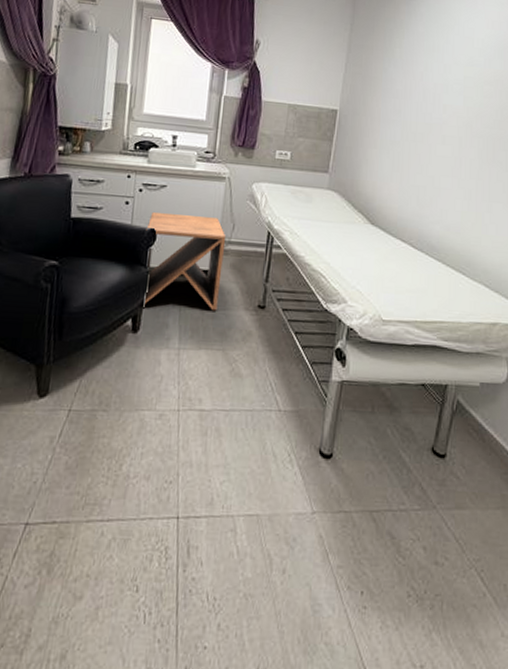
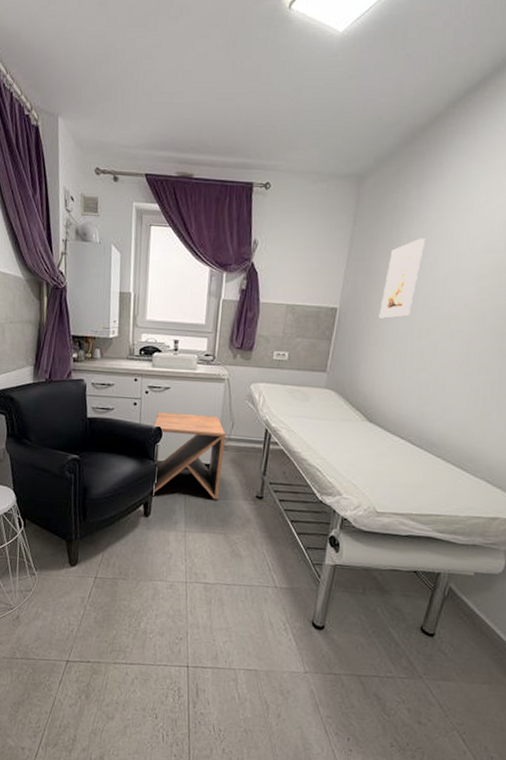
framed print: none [376,49,415,122] -> present [378,238,425,319]

